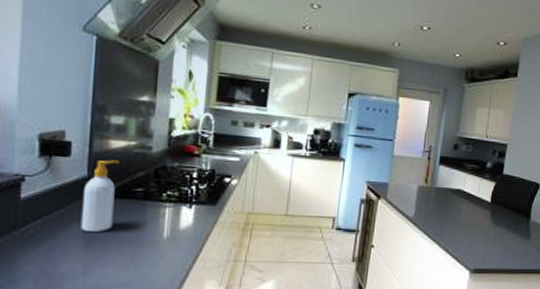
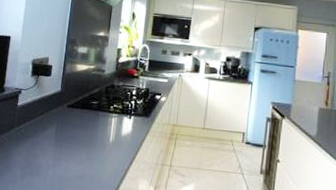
soap bottle: present [80,160,120,233] -> none [54,79,83,134]

